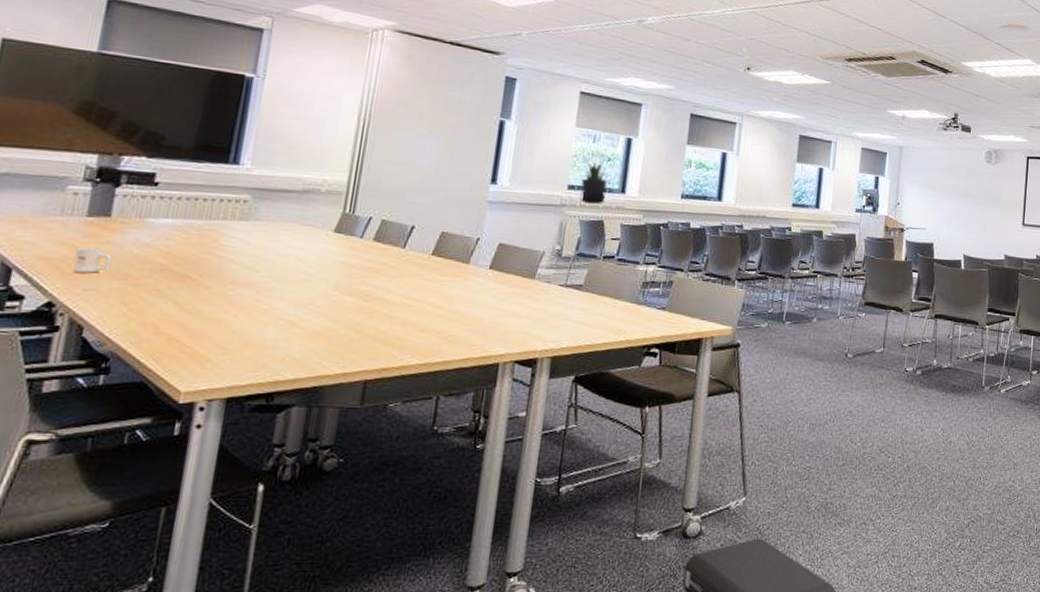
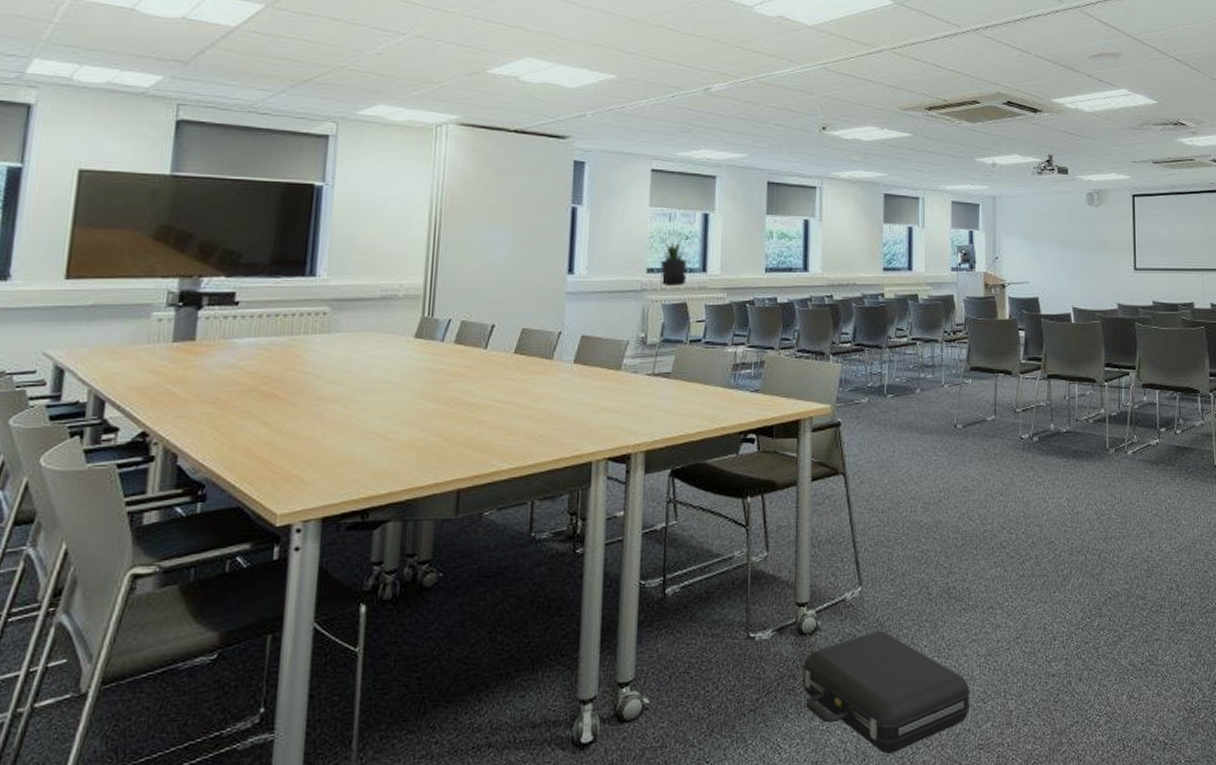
mug: present [74,247,112,273] -> none [164,373,200,399]

